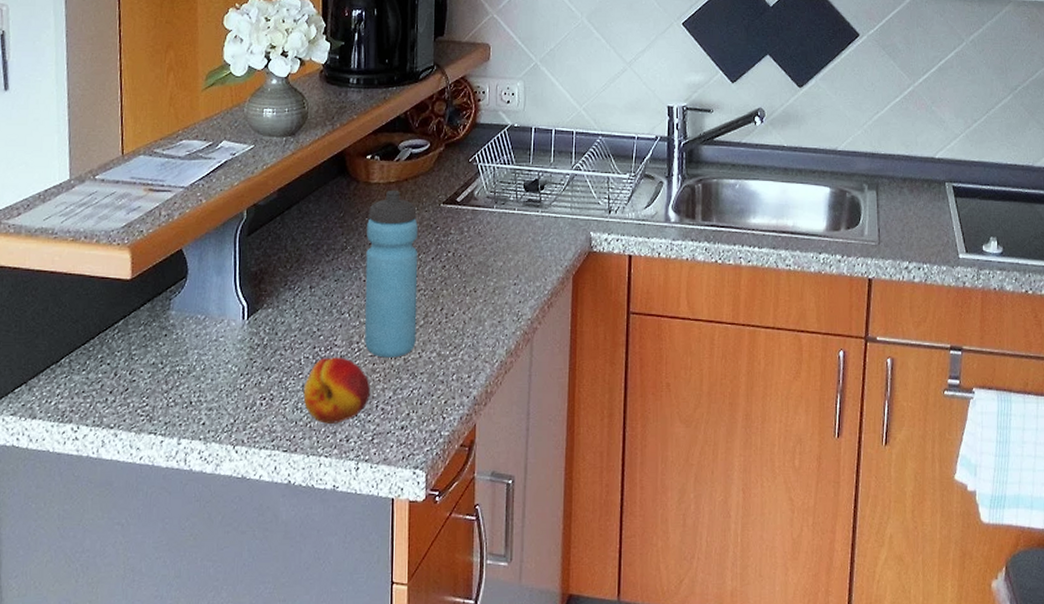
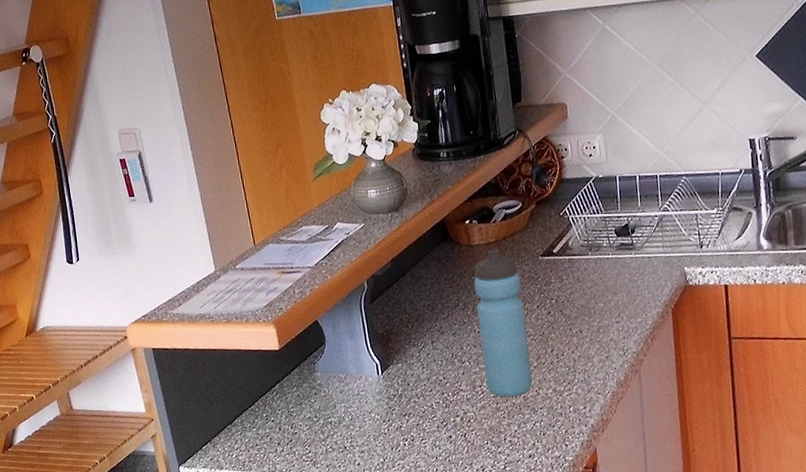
fruit: present [303,357,370,424] -> none [438,399,498,457]

